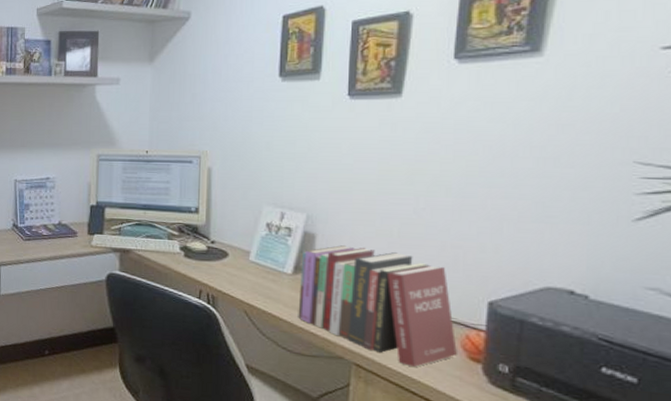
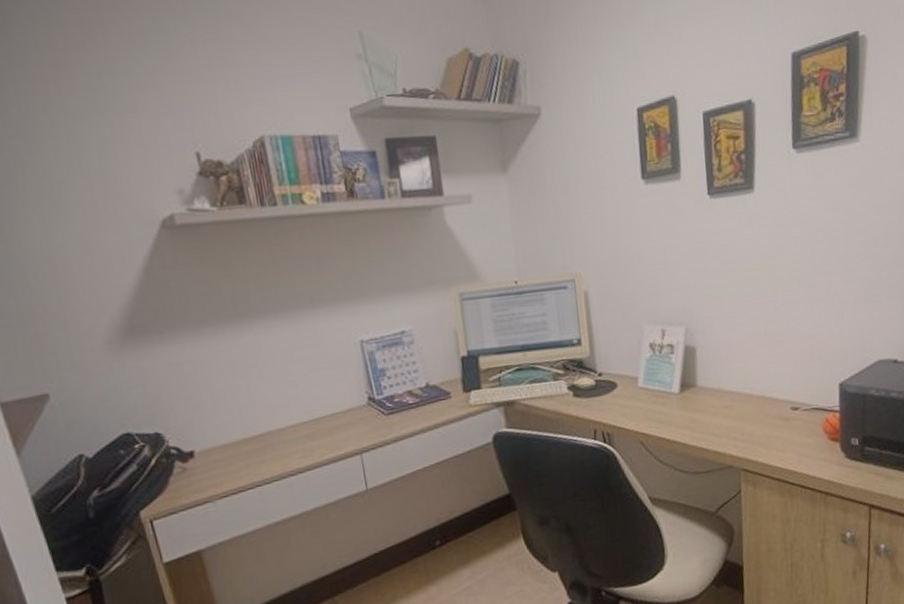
books: present [298,245,457,367] -> none [686,352,821,459]

